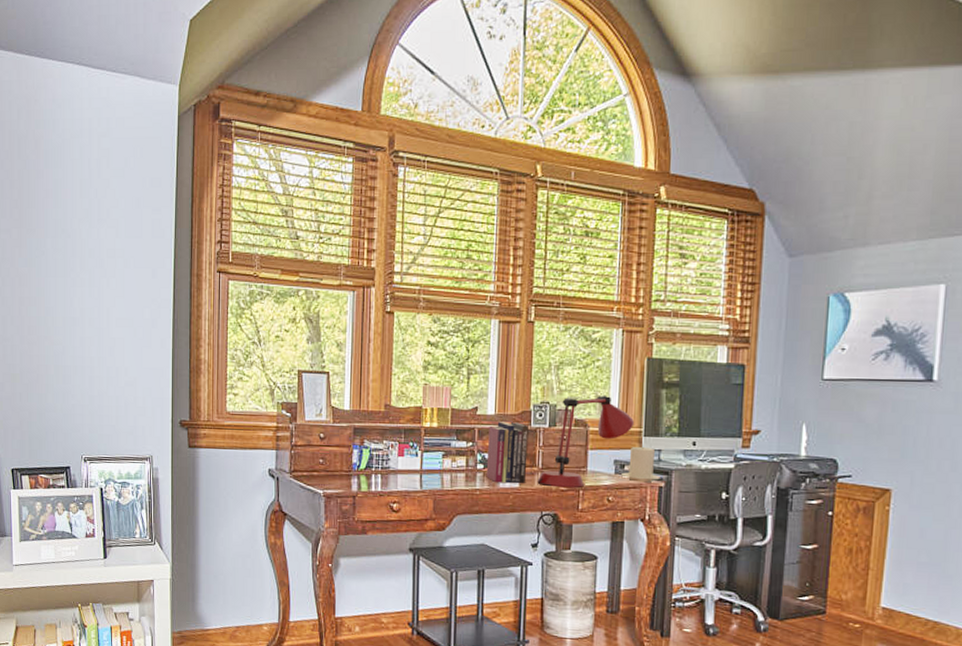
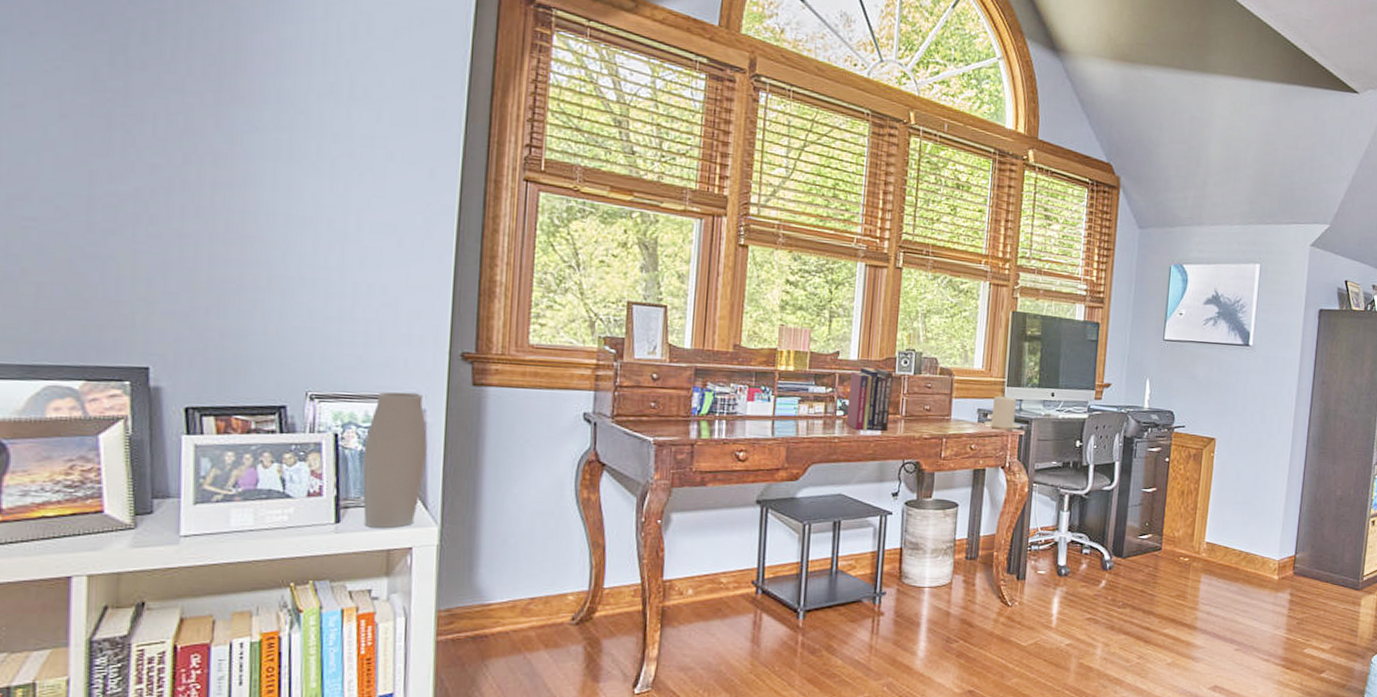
vase: none [119,454,160,565] -> present [362,391,427,529]
desk lamp: present [537,395,634,489] -> none [900,344,998,437]

